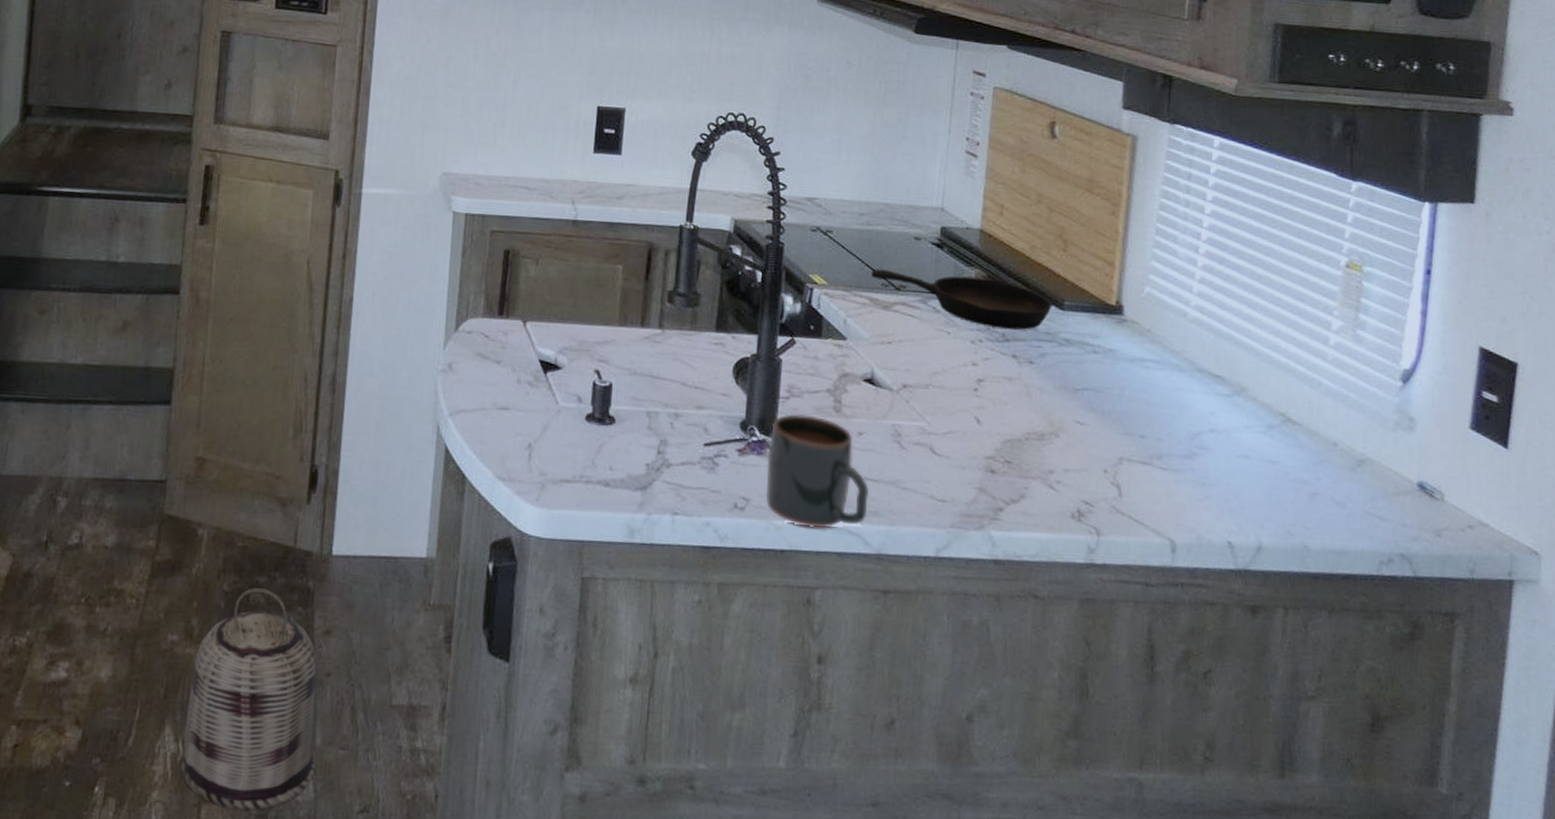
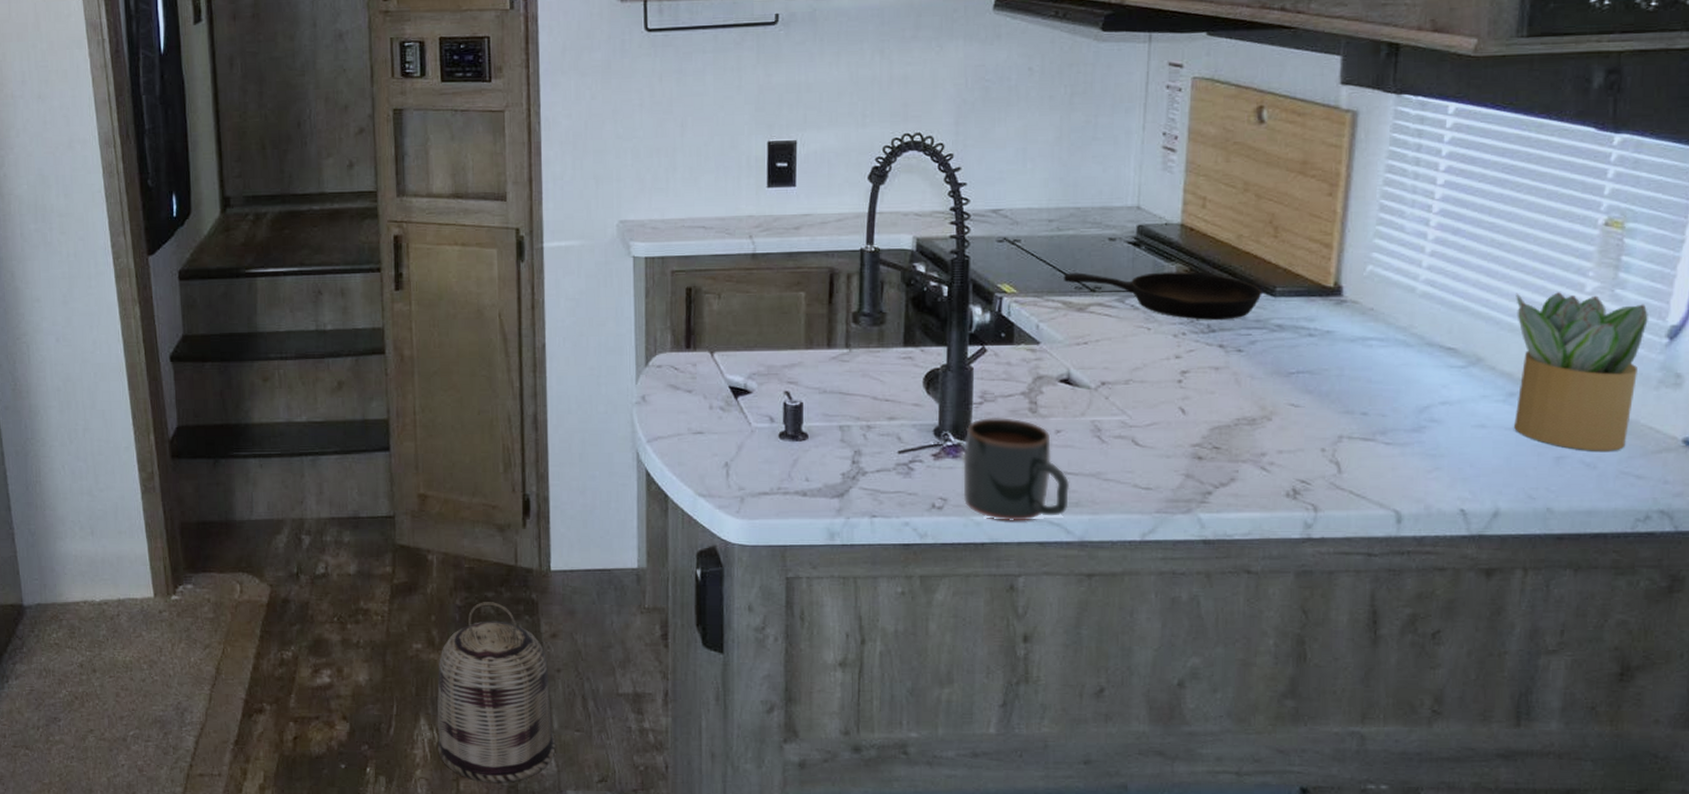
potted plant: none [1273,326,1386,491] -> present [1514,292,1650,451]

